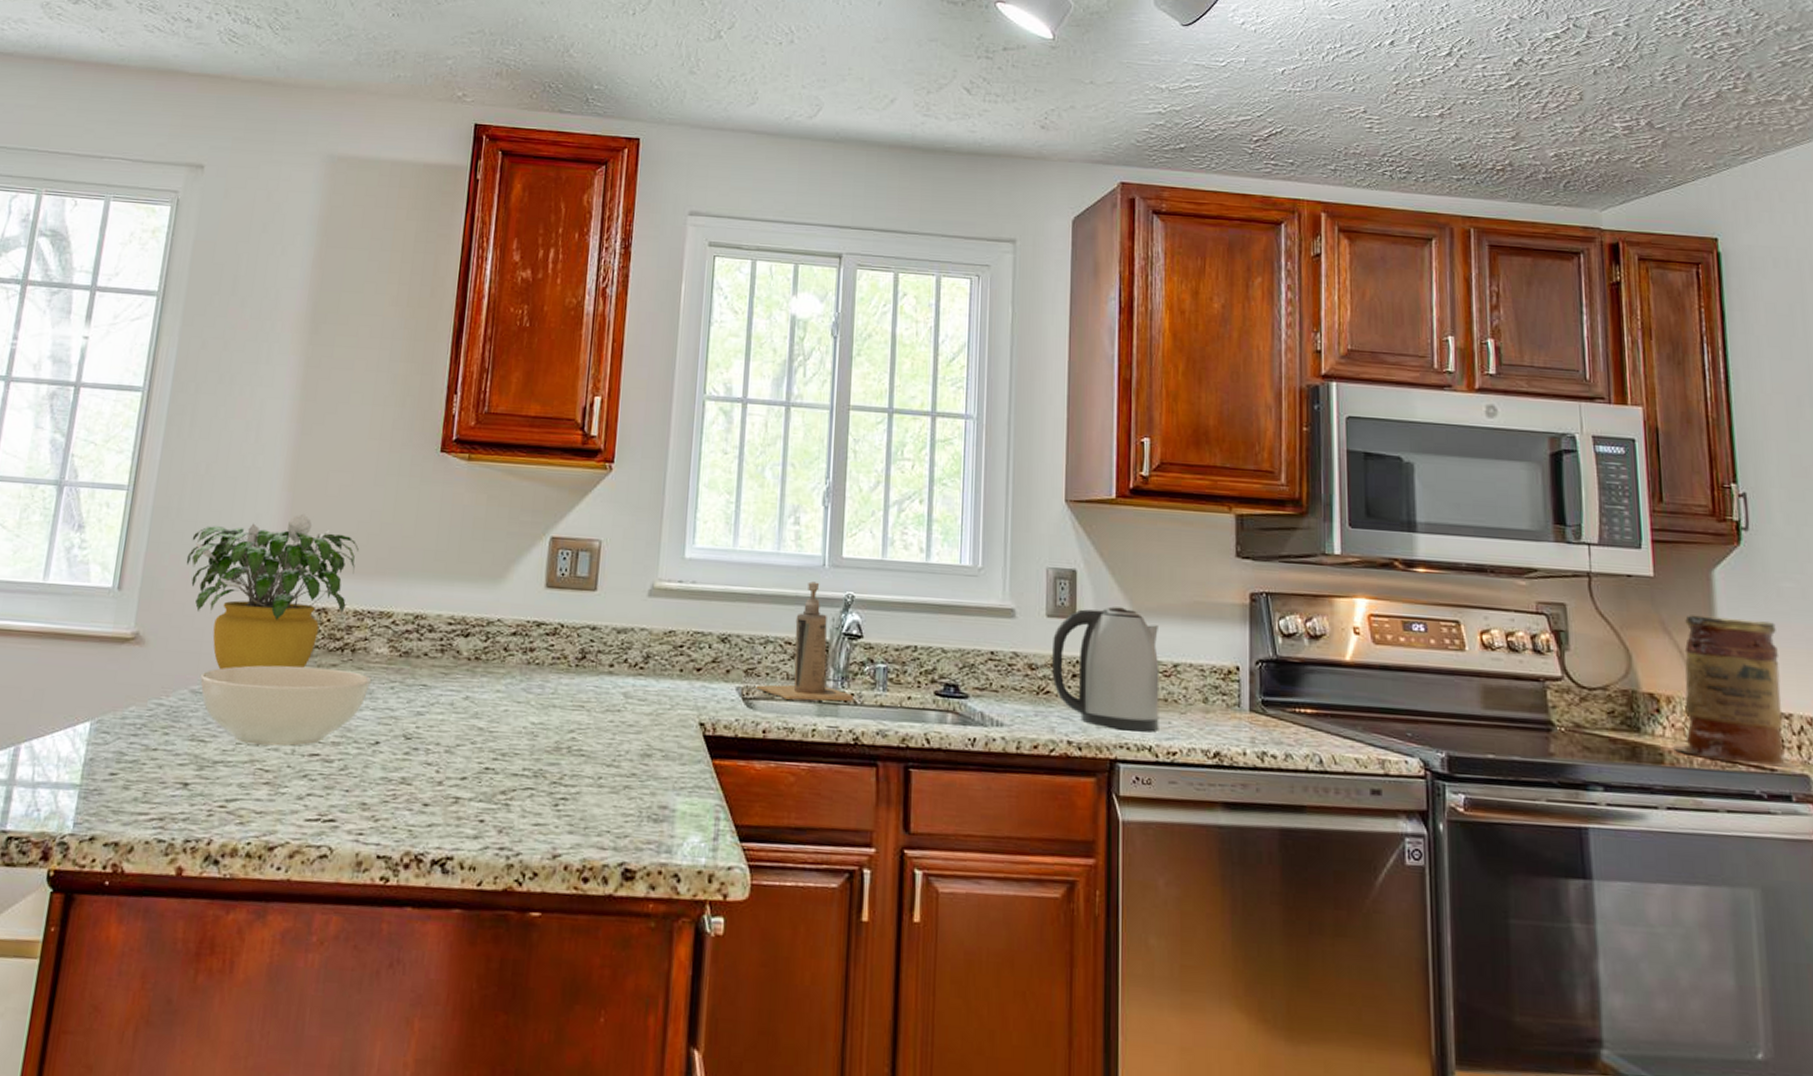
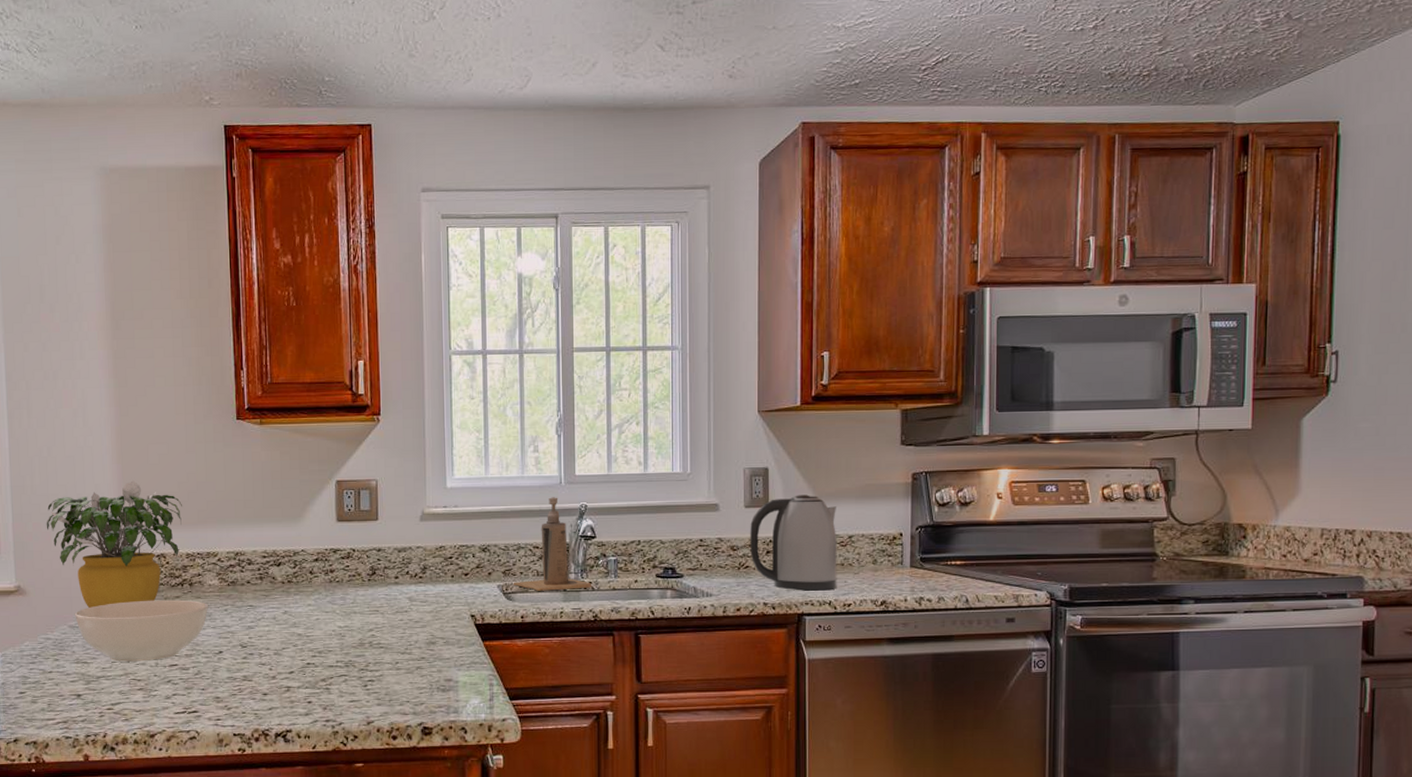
canister: present [1673,615,1799,768] -> none [1254,456,1355,574]

